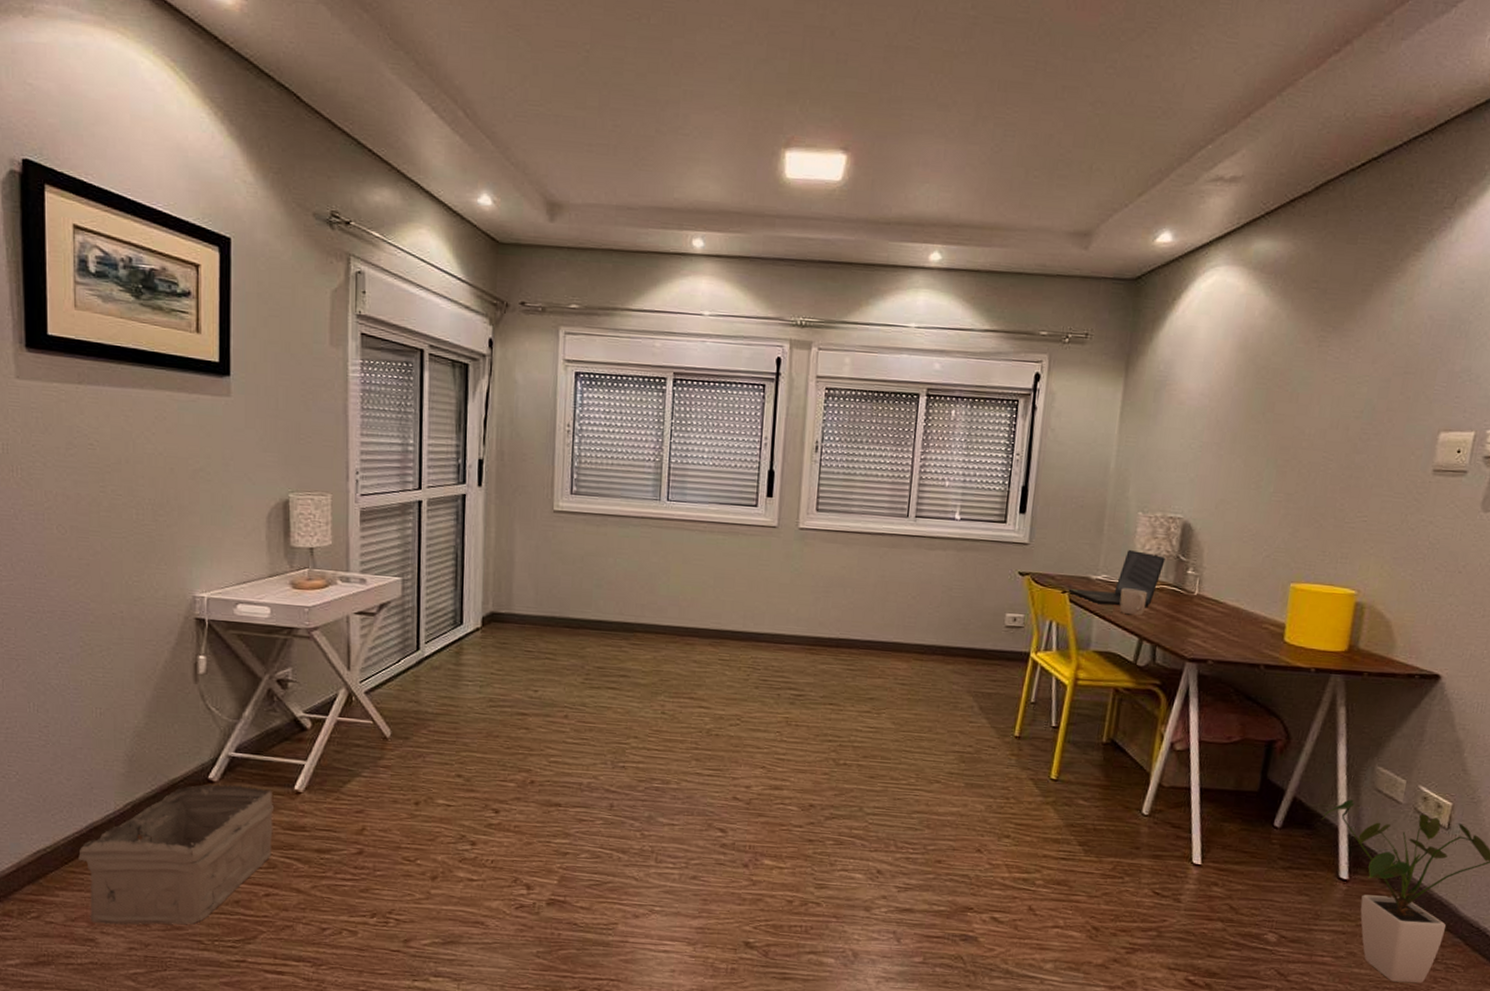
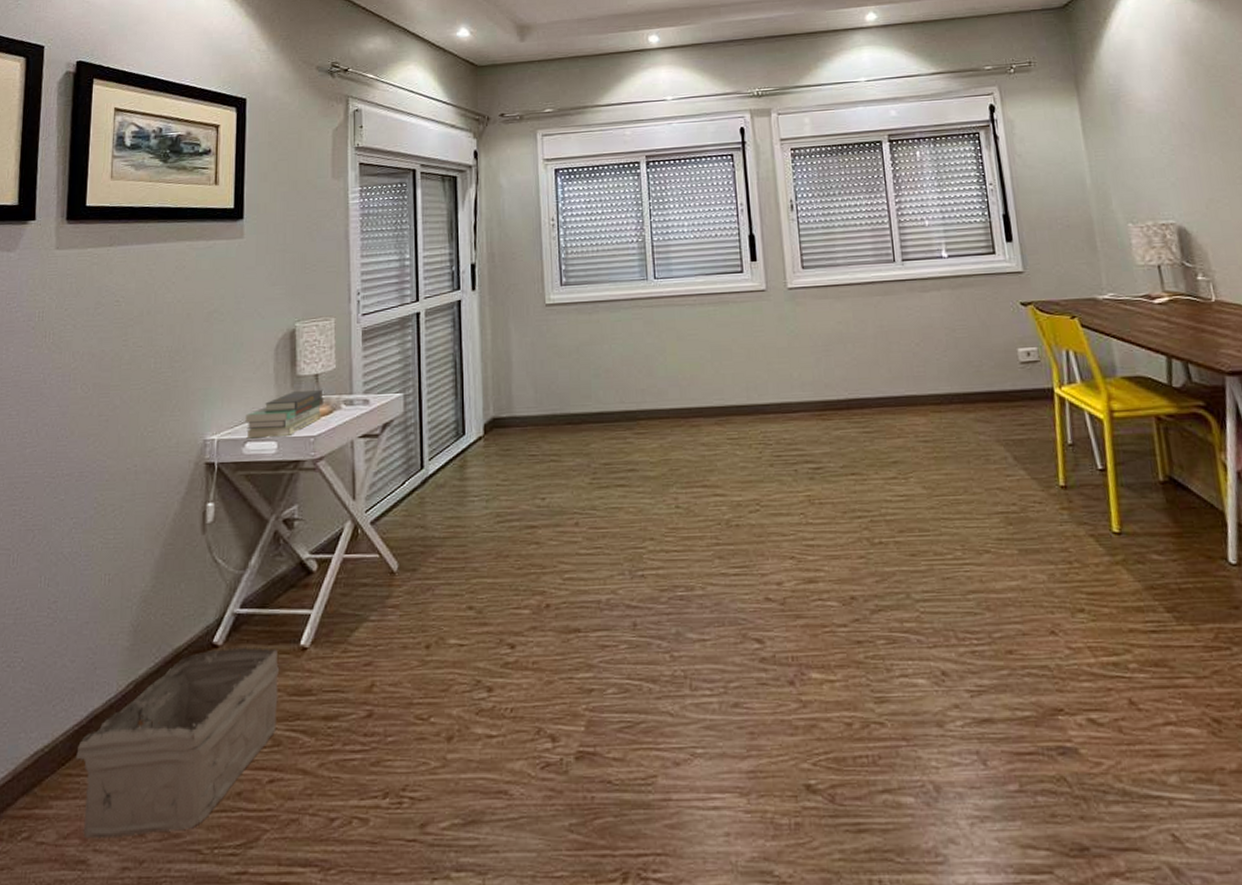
books: none [236,561,319,603] -> present [245,390,324,439]
laptop: present [1068,550,1165,607] -> none [1077,263,1171,325]
mug: present [1119,588,1148,616] -> none [1132,303,1164,333]

